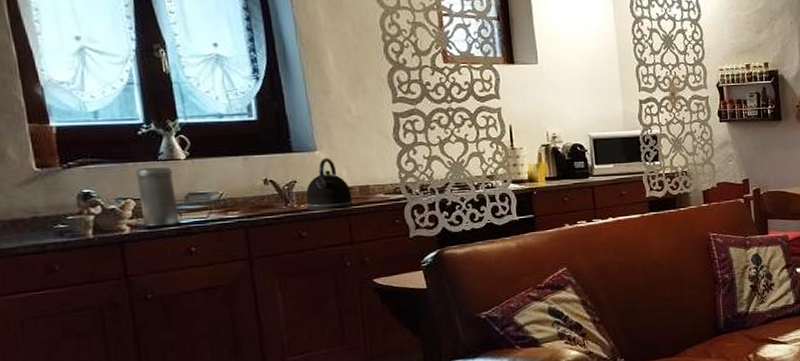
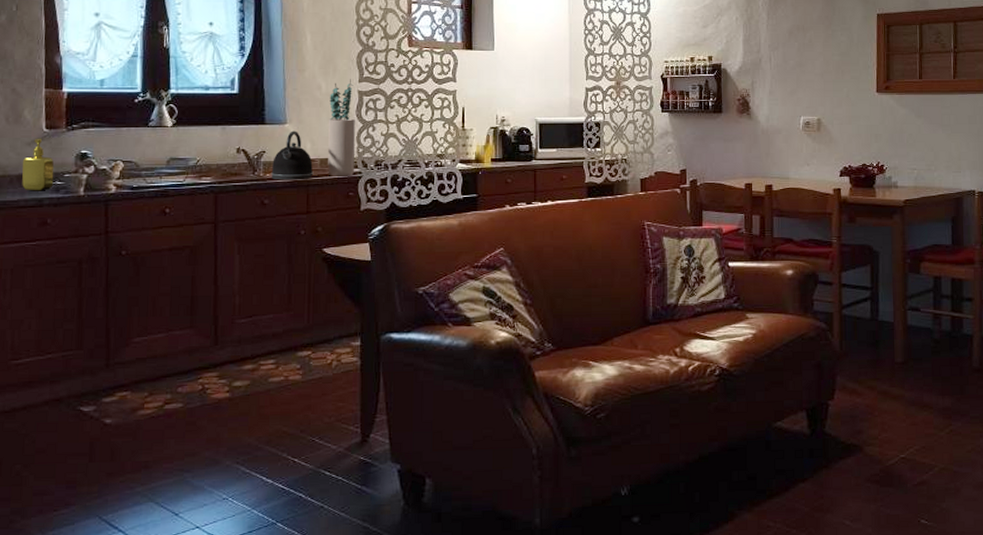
soap dispenser: none [14,178,56,237] -> present [21,138,54,191]
canister: present [135,167,180,227] -> none [127,132,159,188]
vase: none [362,100,398,205] -> present [327,79,355,178]

